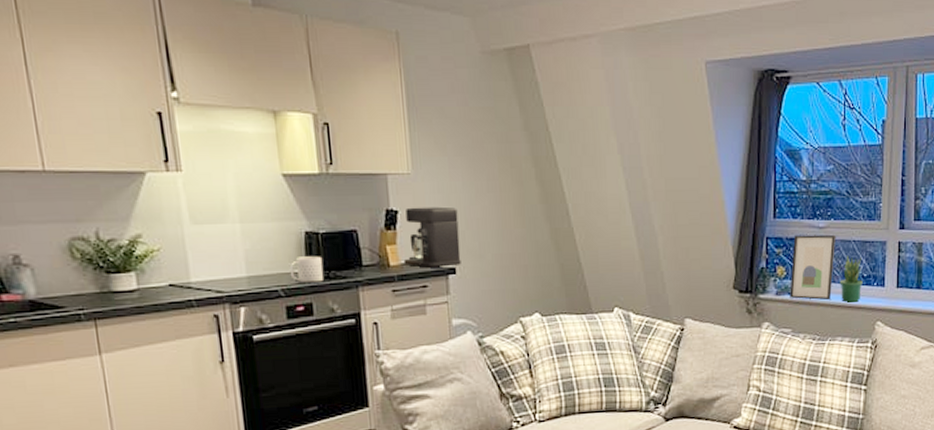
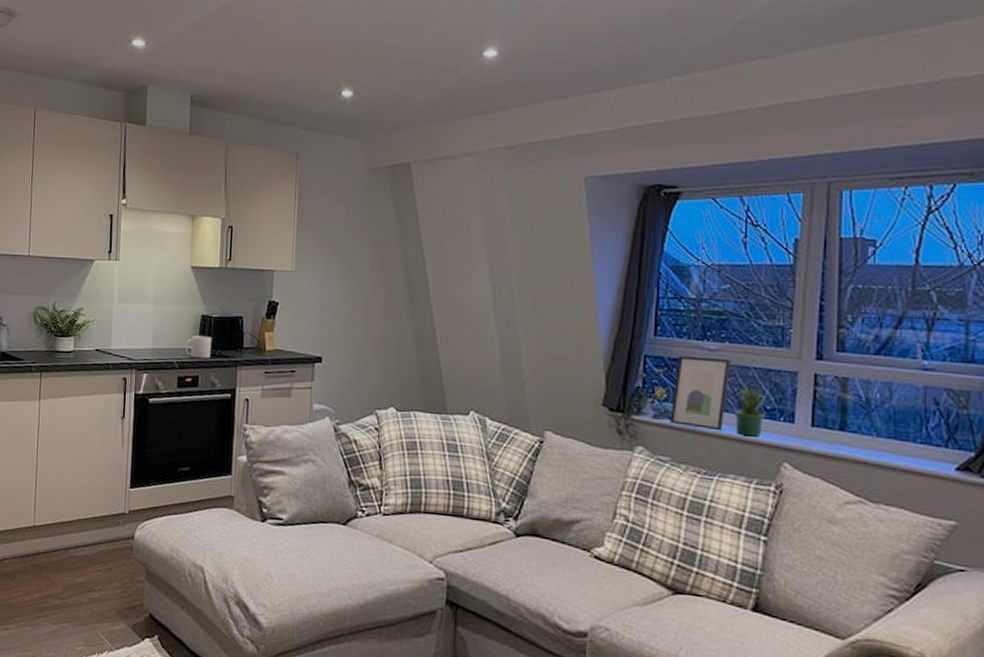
coffee maker: present [403,206,461,268] -> none [277,300,330,356]

